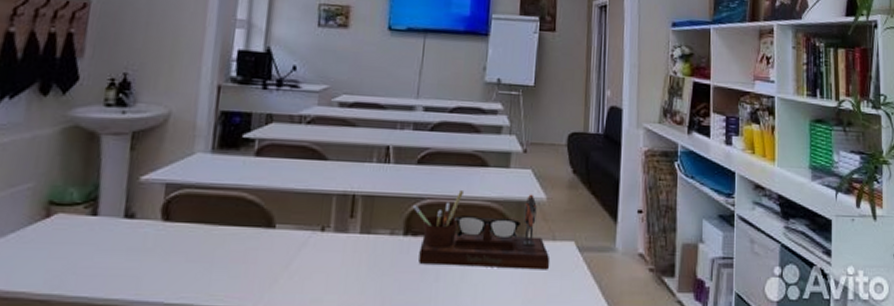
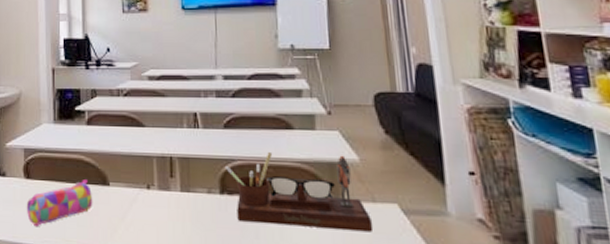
pencil case: none [159,221,253,279] -> present [26,180,93,226]

